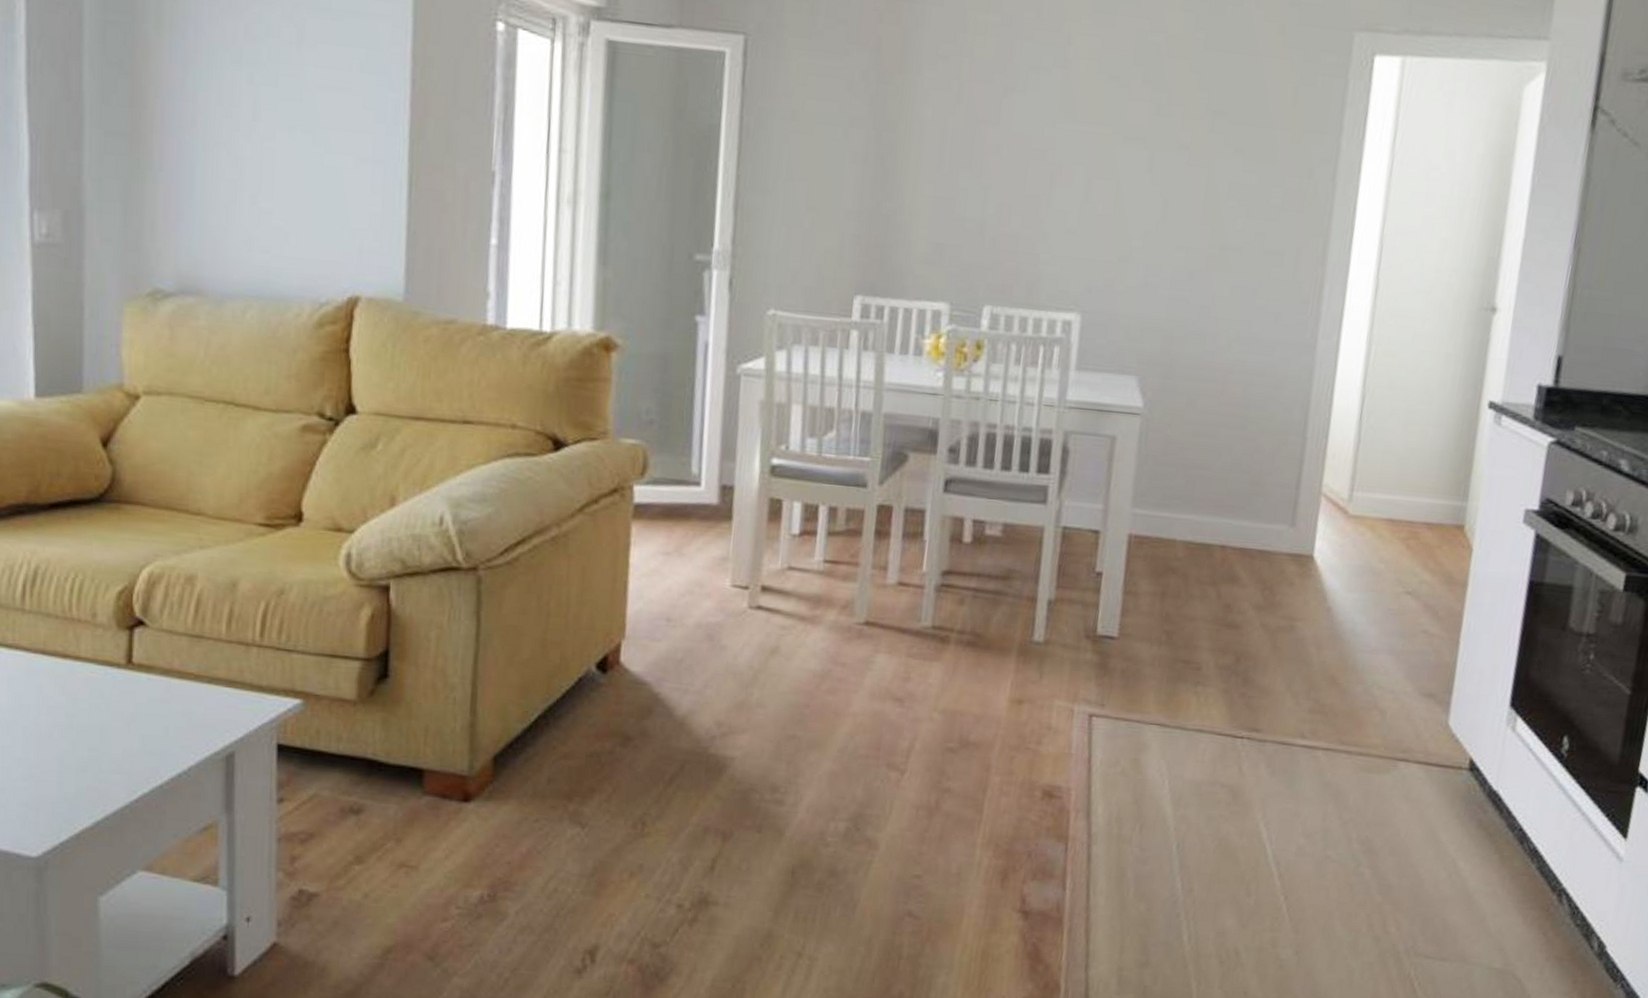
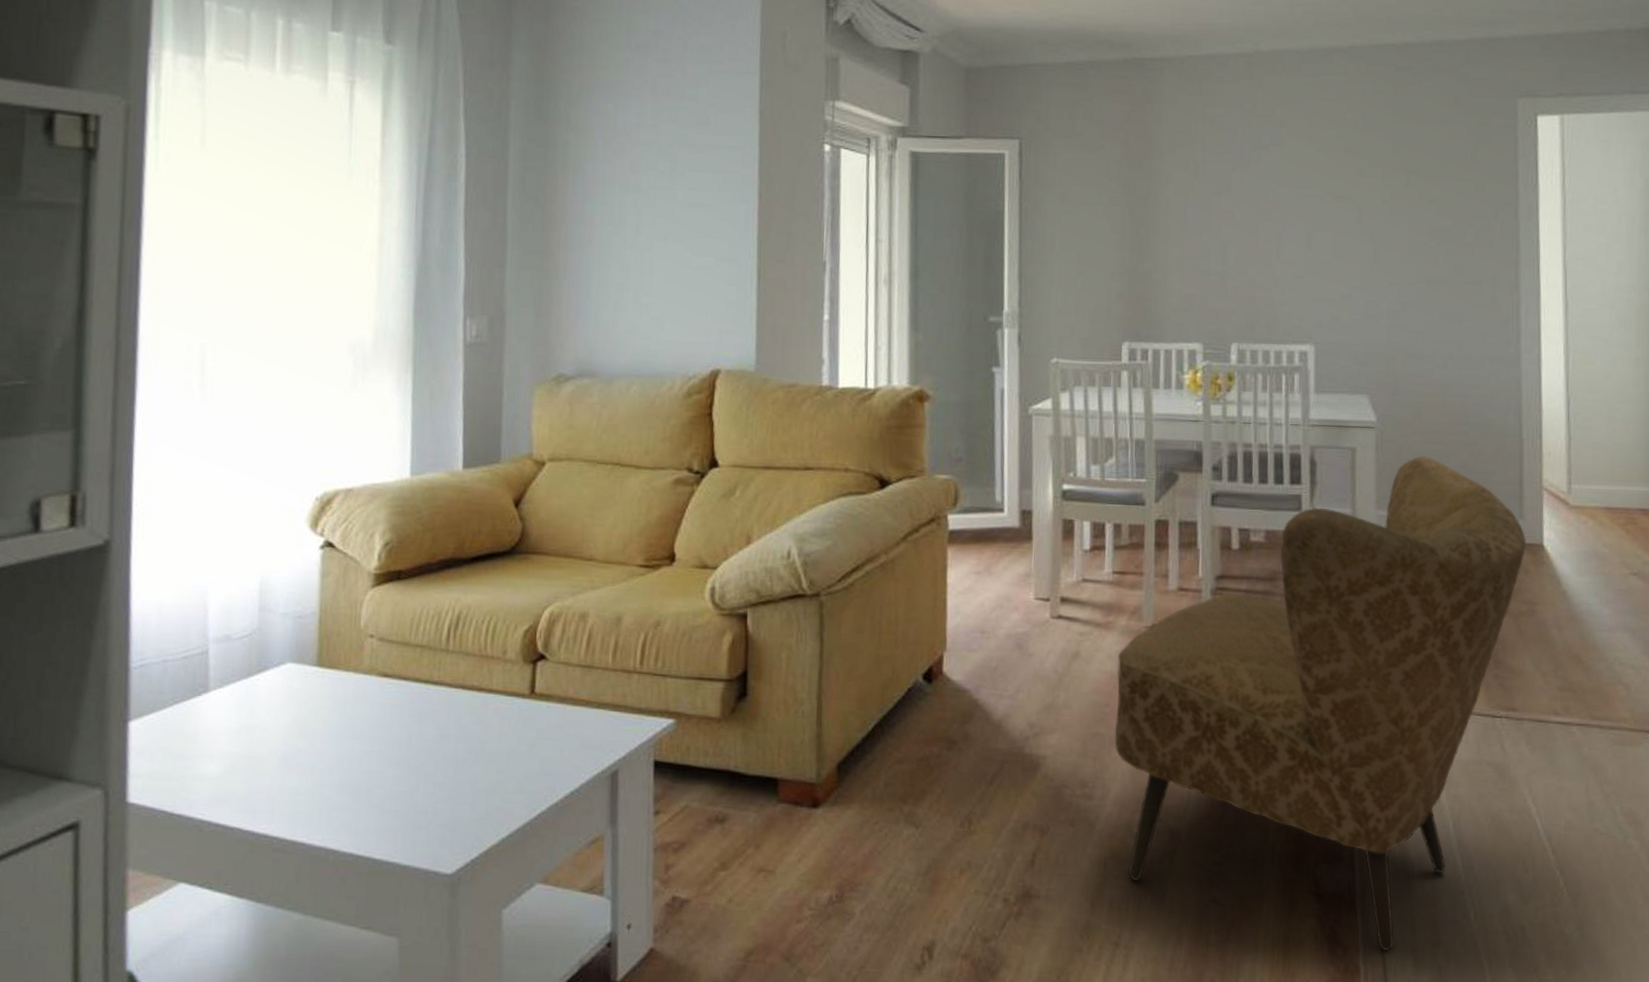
armchair: none [812,449,1295,970] -> present [1114,455,1526,951]

